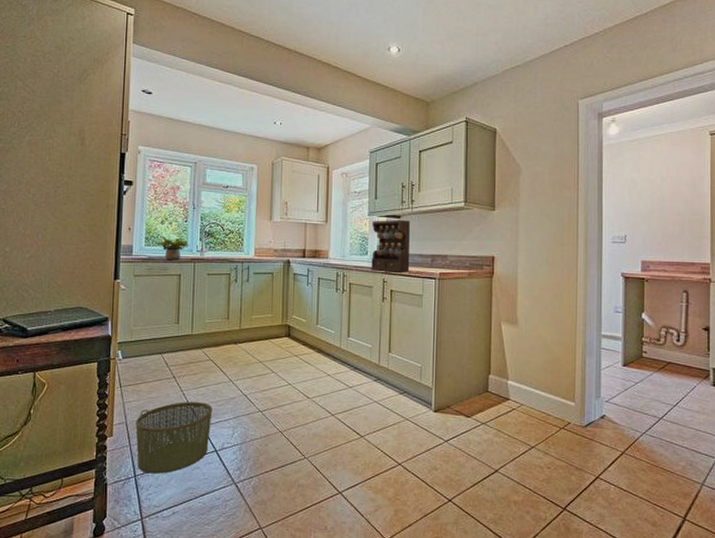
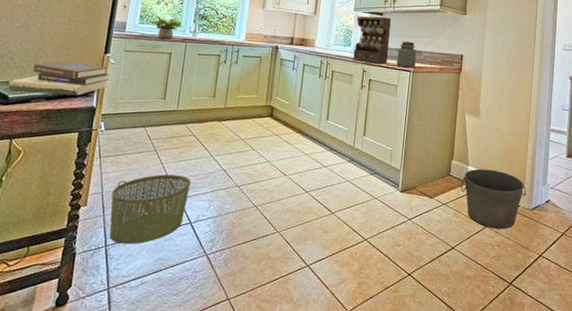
books: none [26,289,121,325] -> present [8,61,109,96]
jar: none [420,246,441,275] -> present [397,41,417,68]
pan: none [501,383,577,449] -> present [461,168,527,229]

